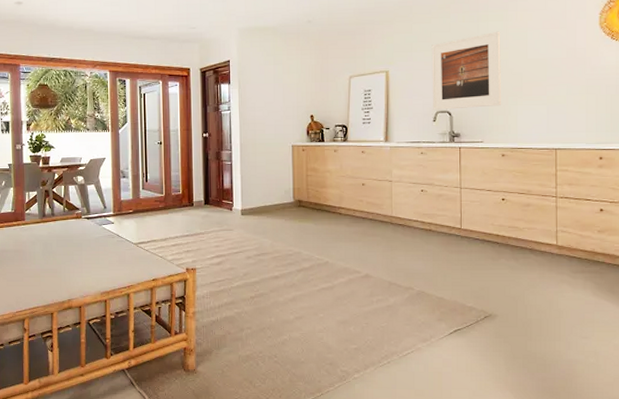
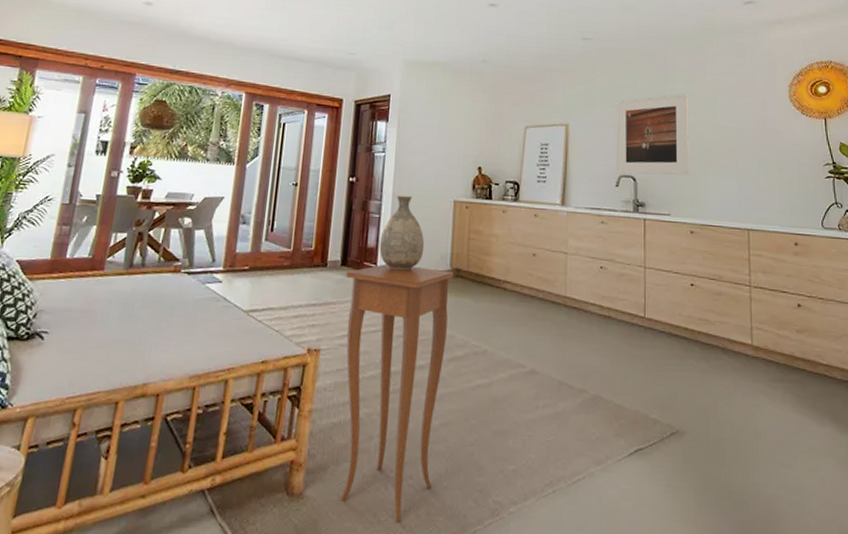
side table: none [209,200,297,387] -> present [340,264,454,522]
vase: none [233,144,271,205] -> present [379,195,425,271]

